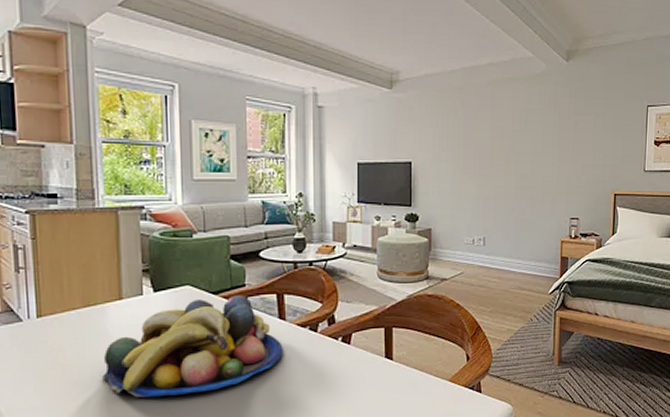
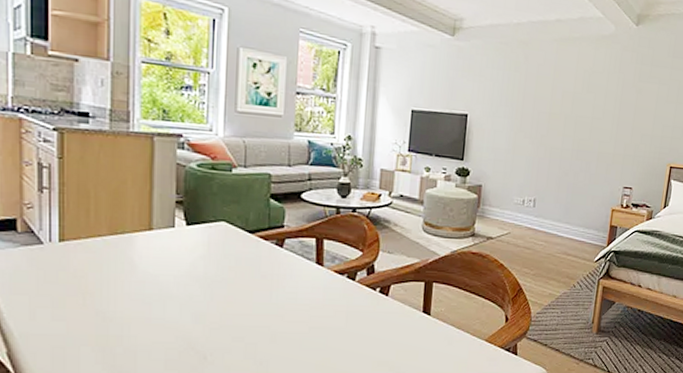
fruit bowl: present [102,295,283,398] -> none [126,236,318,334]

